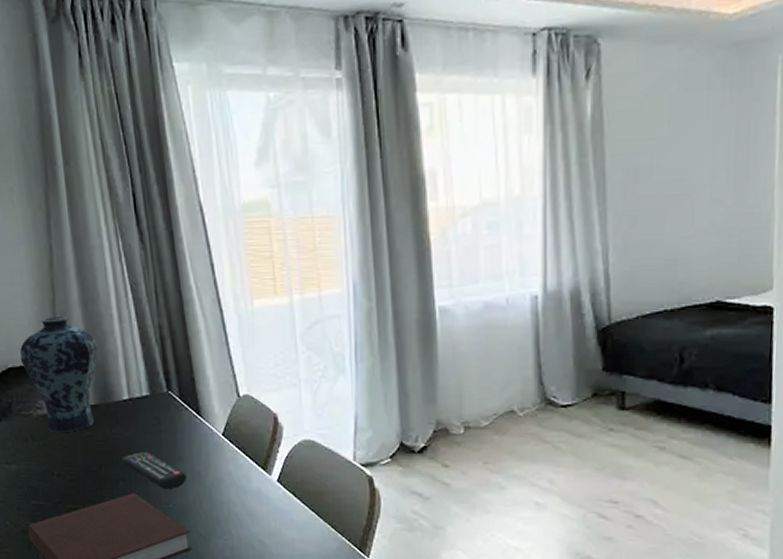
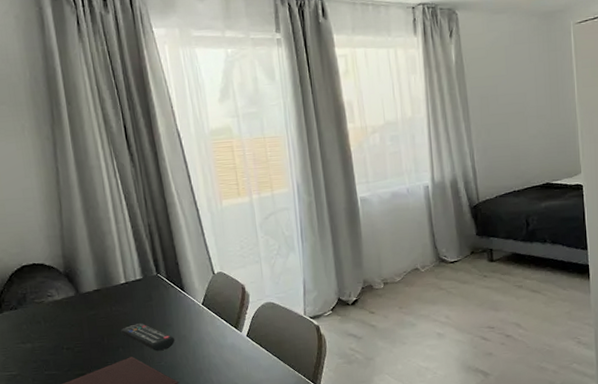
vase: present [20,315,98,433] -> none [32,221,99,315]

